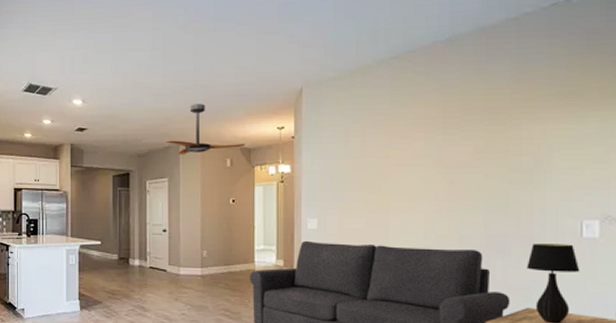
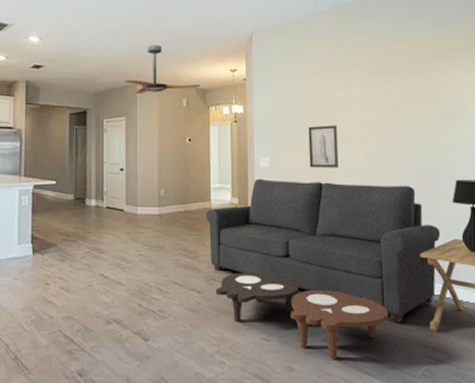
wall art: none [362,184,395,230] -> present [308,125,339,168]

